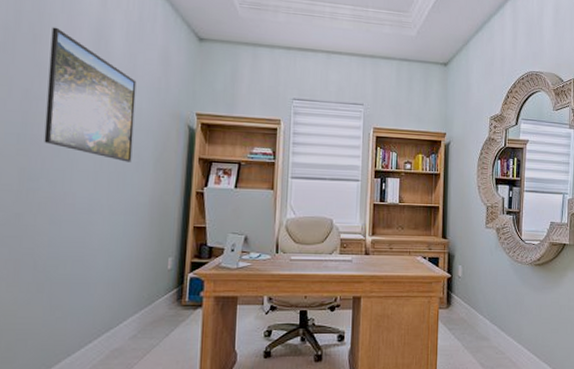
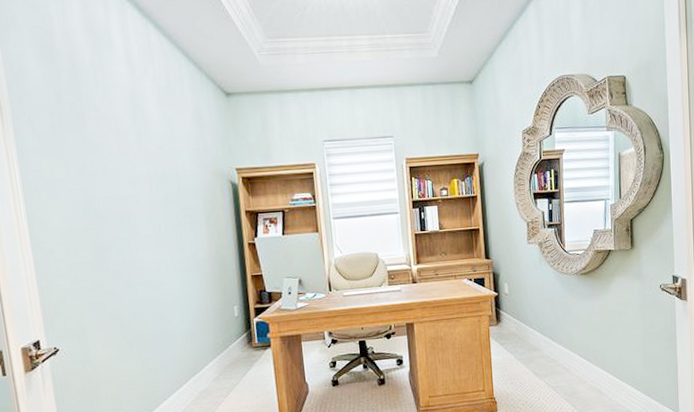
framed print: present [44,27,137,163] -> none [91,103,186,224]

